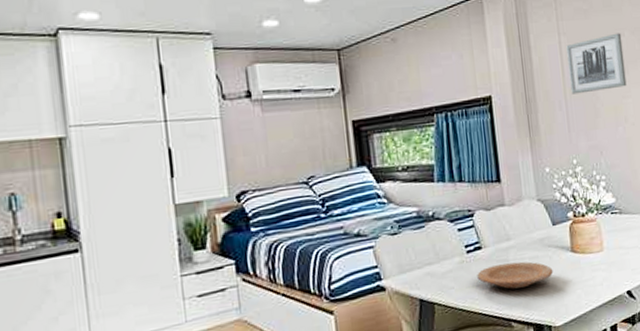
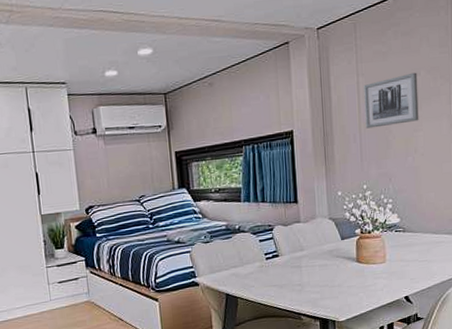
plate: present [477,261,554,289] -> none [274,268,340,290]

